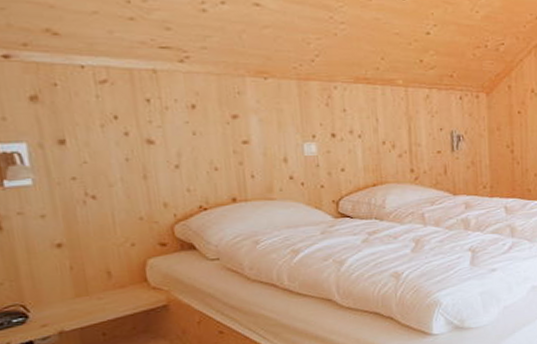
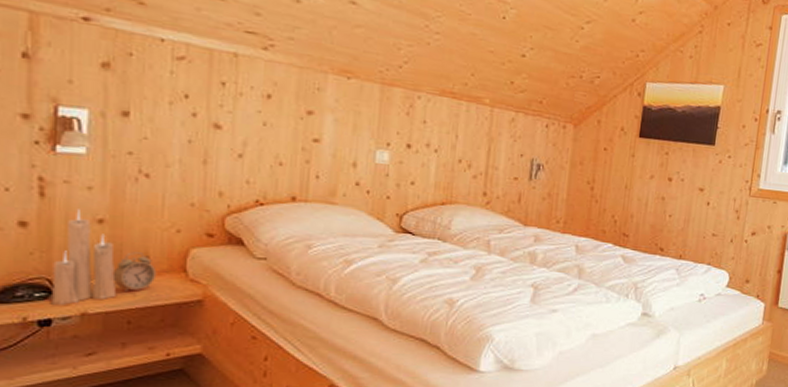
candle: none [23,237,88,329] -> present [50,209,117,307]
alarm clock: none [80,269,121,308] -> present [112,252,157,293]

